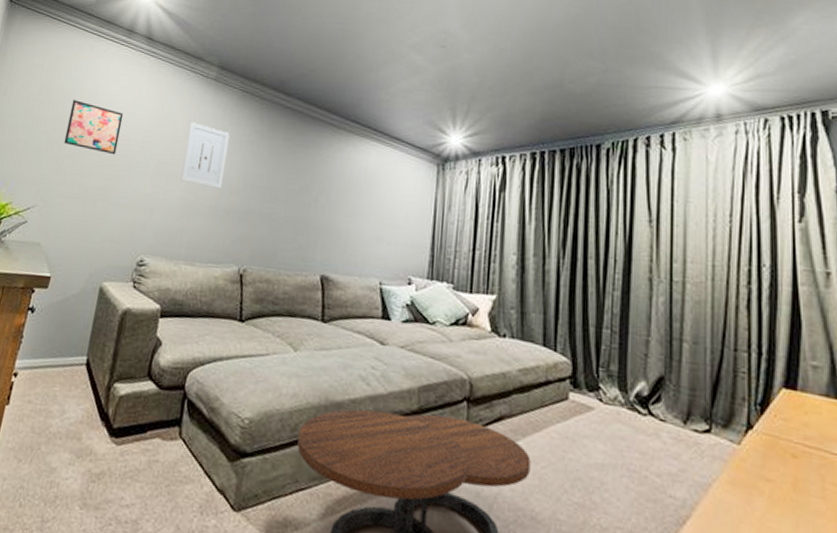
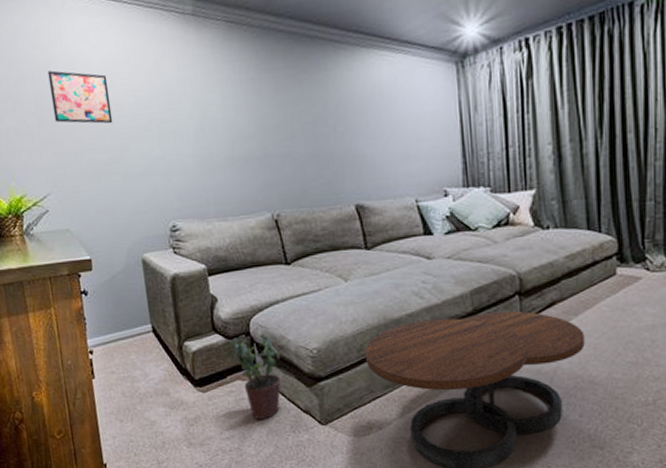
potted plant: none [159,387,210,491] -> present [230,333,281,419]
wall art: present [181,122,230,190] -> none [179,69,233,138]

